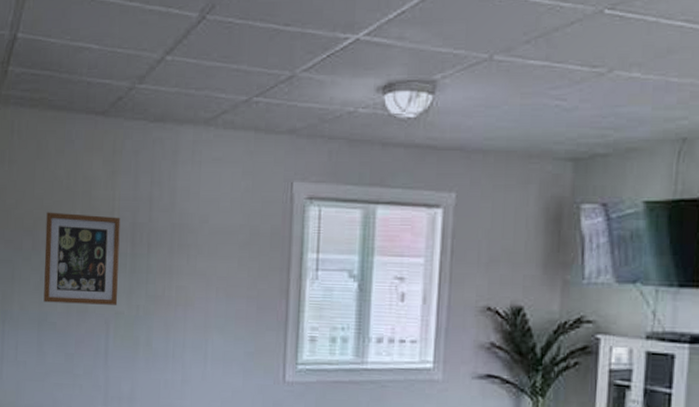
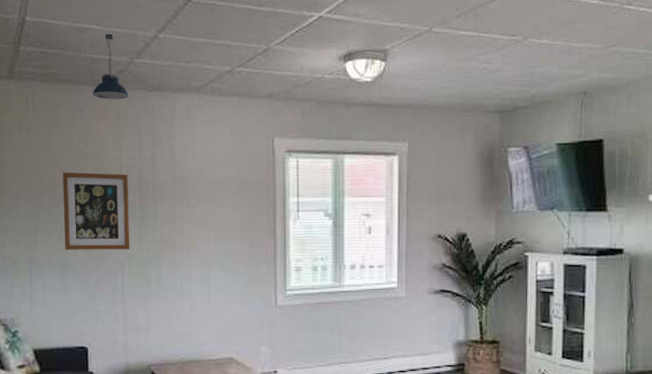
pendant light: none [86,54,127,131] -> present [93,33,129,100]

